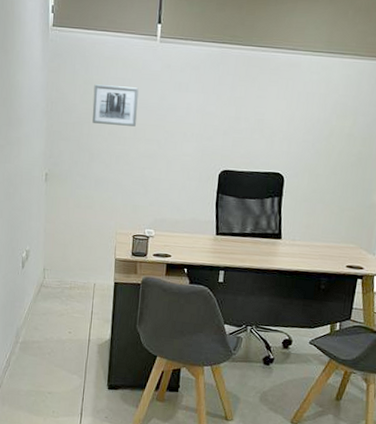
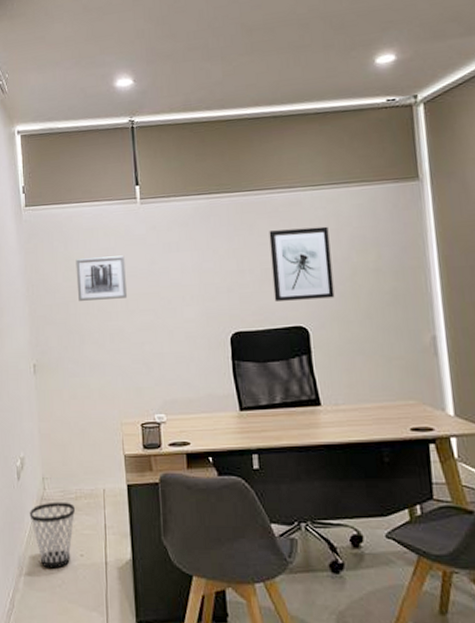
wastebasket: none [29,288,69,340] -> present [29,501,76,569]
wall art: none [261,86,319,153] -> present [269,226,335,301]

